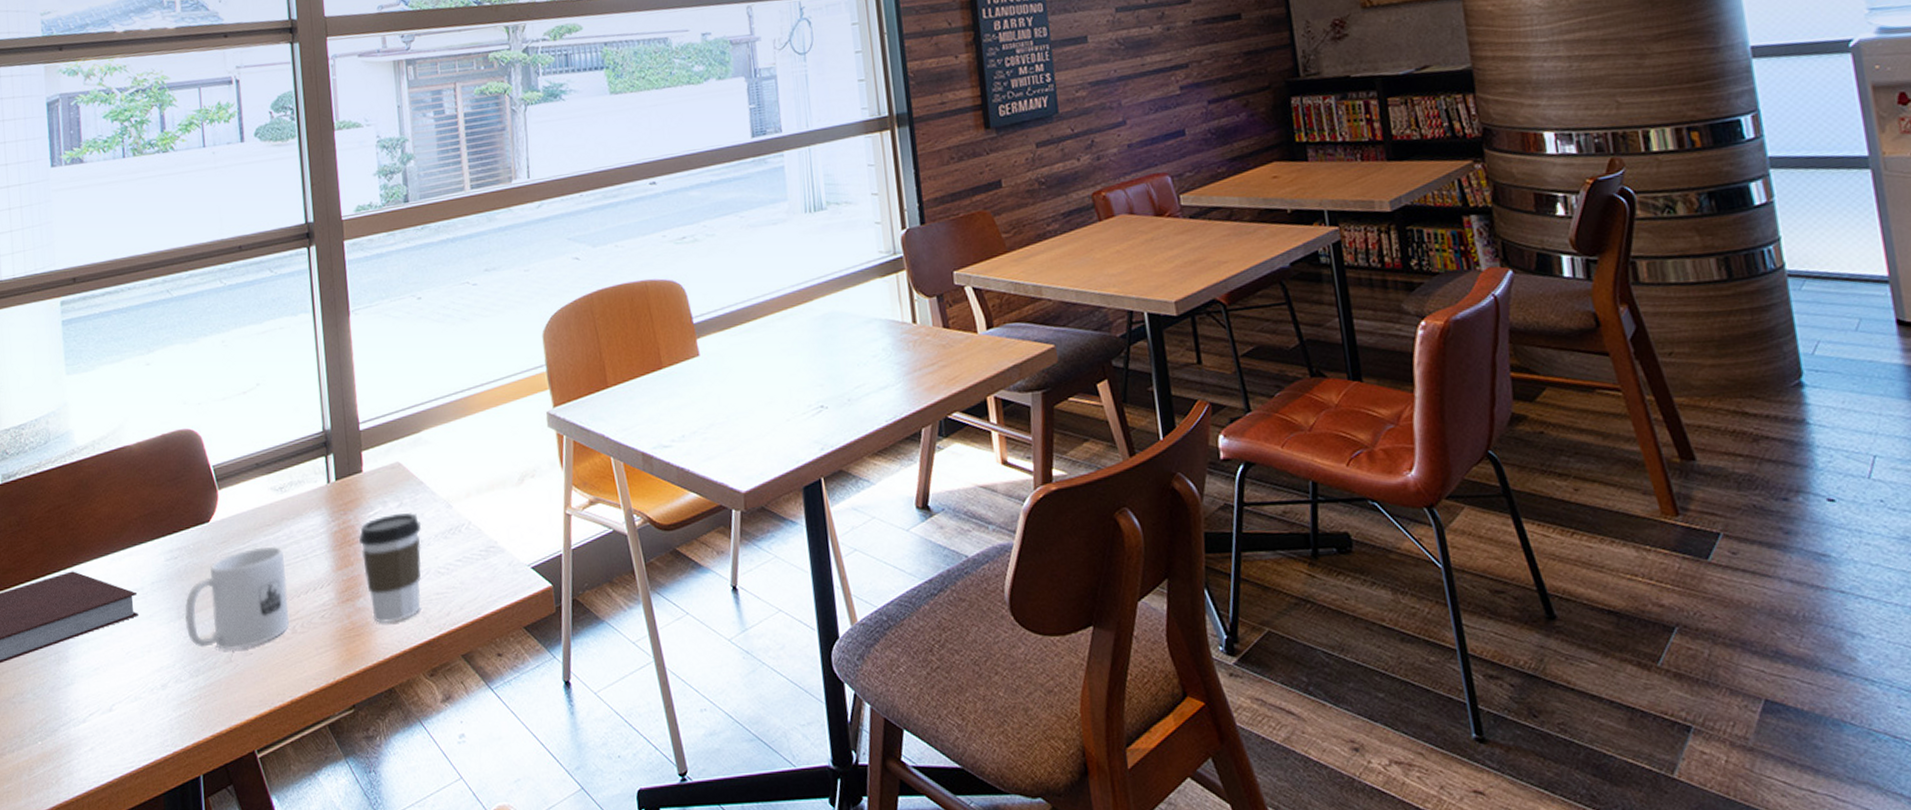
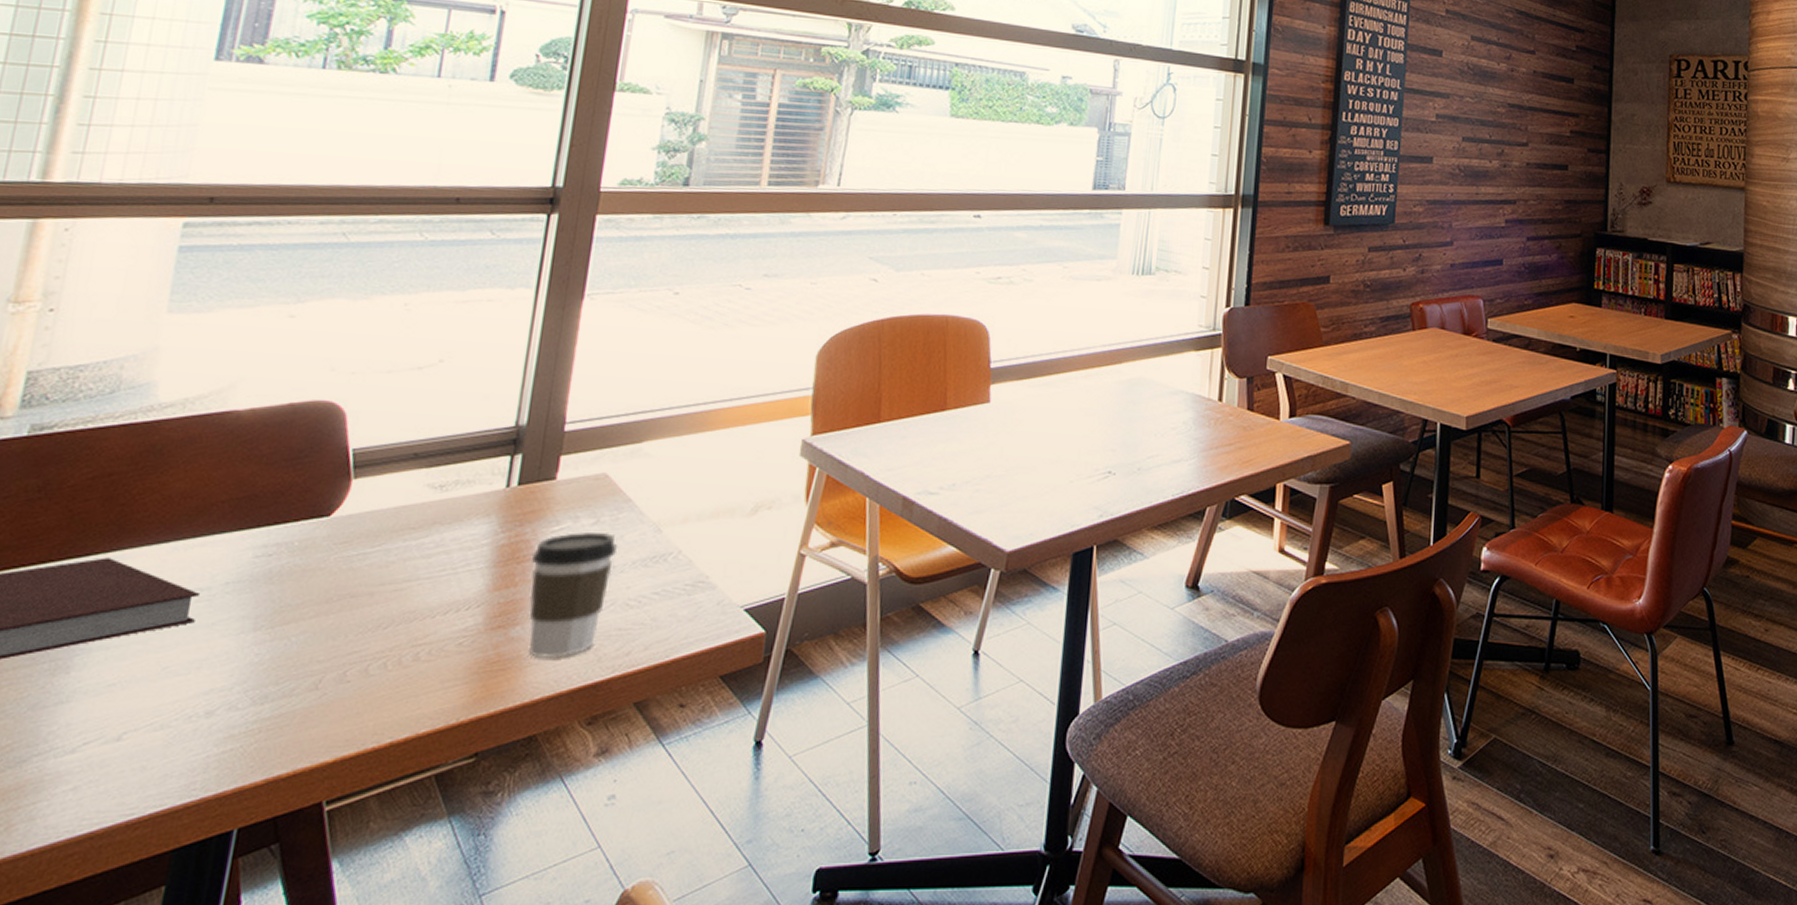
mug: present [184,546,290,651] -> none [262,553,425,676]

